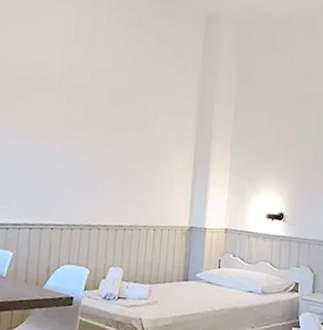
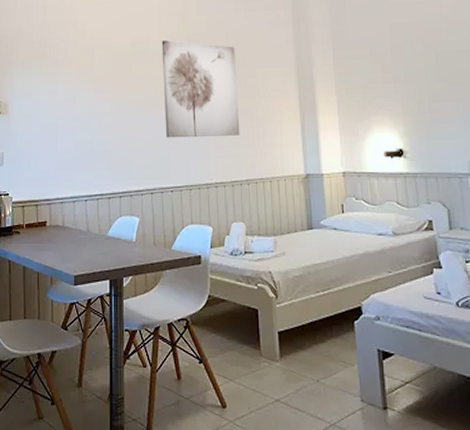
wall art: none [54,69,139,180] -> present [161,40,240,138]

